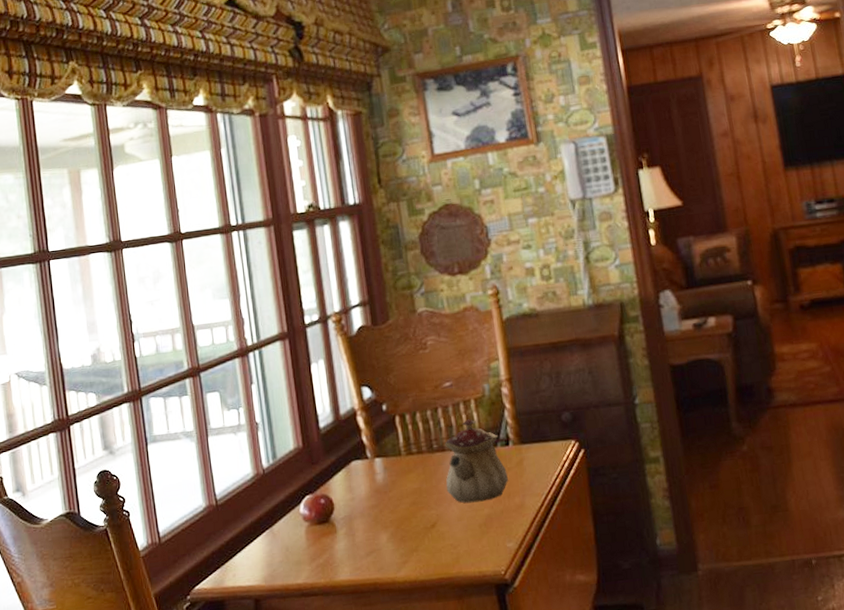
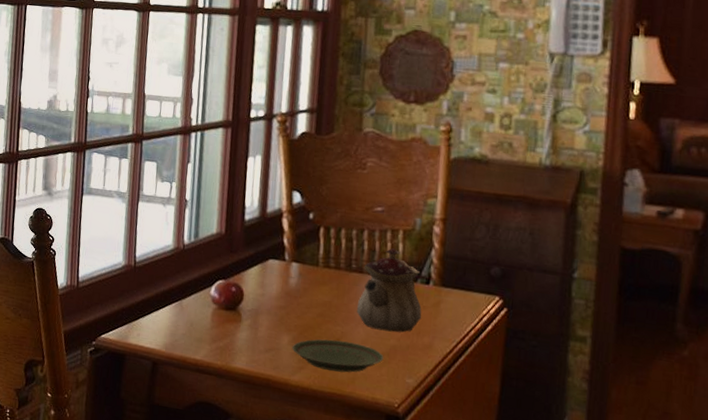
plate: none [391,521,482,558] -> present [292,339,384,373]

